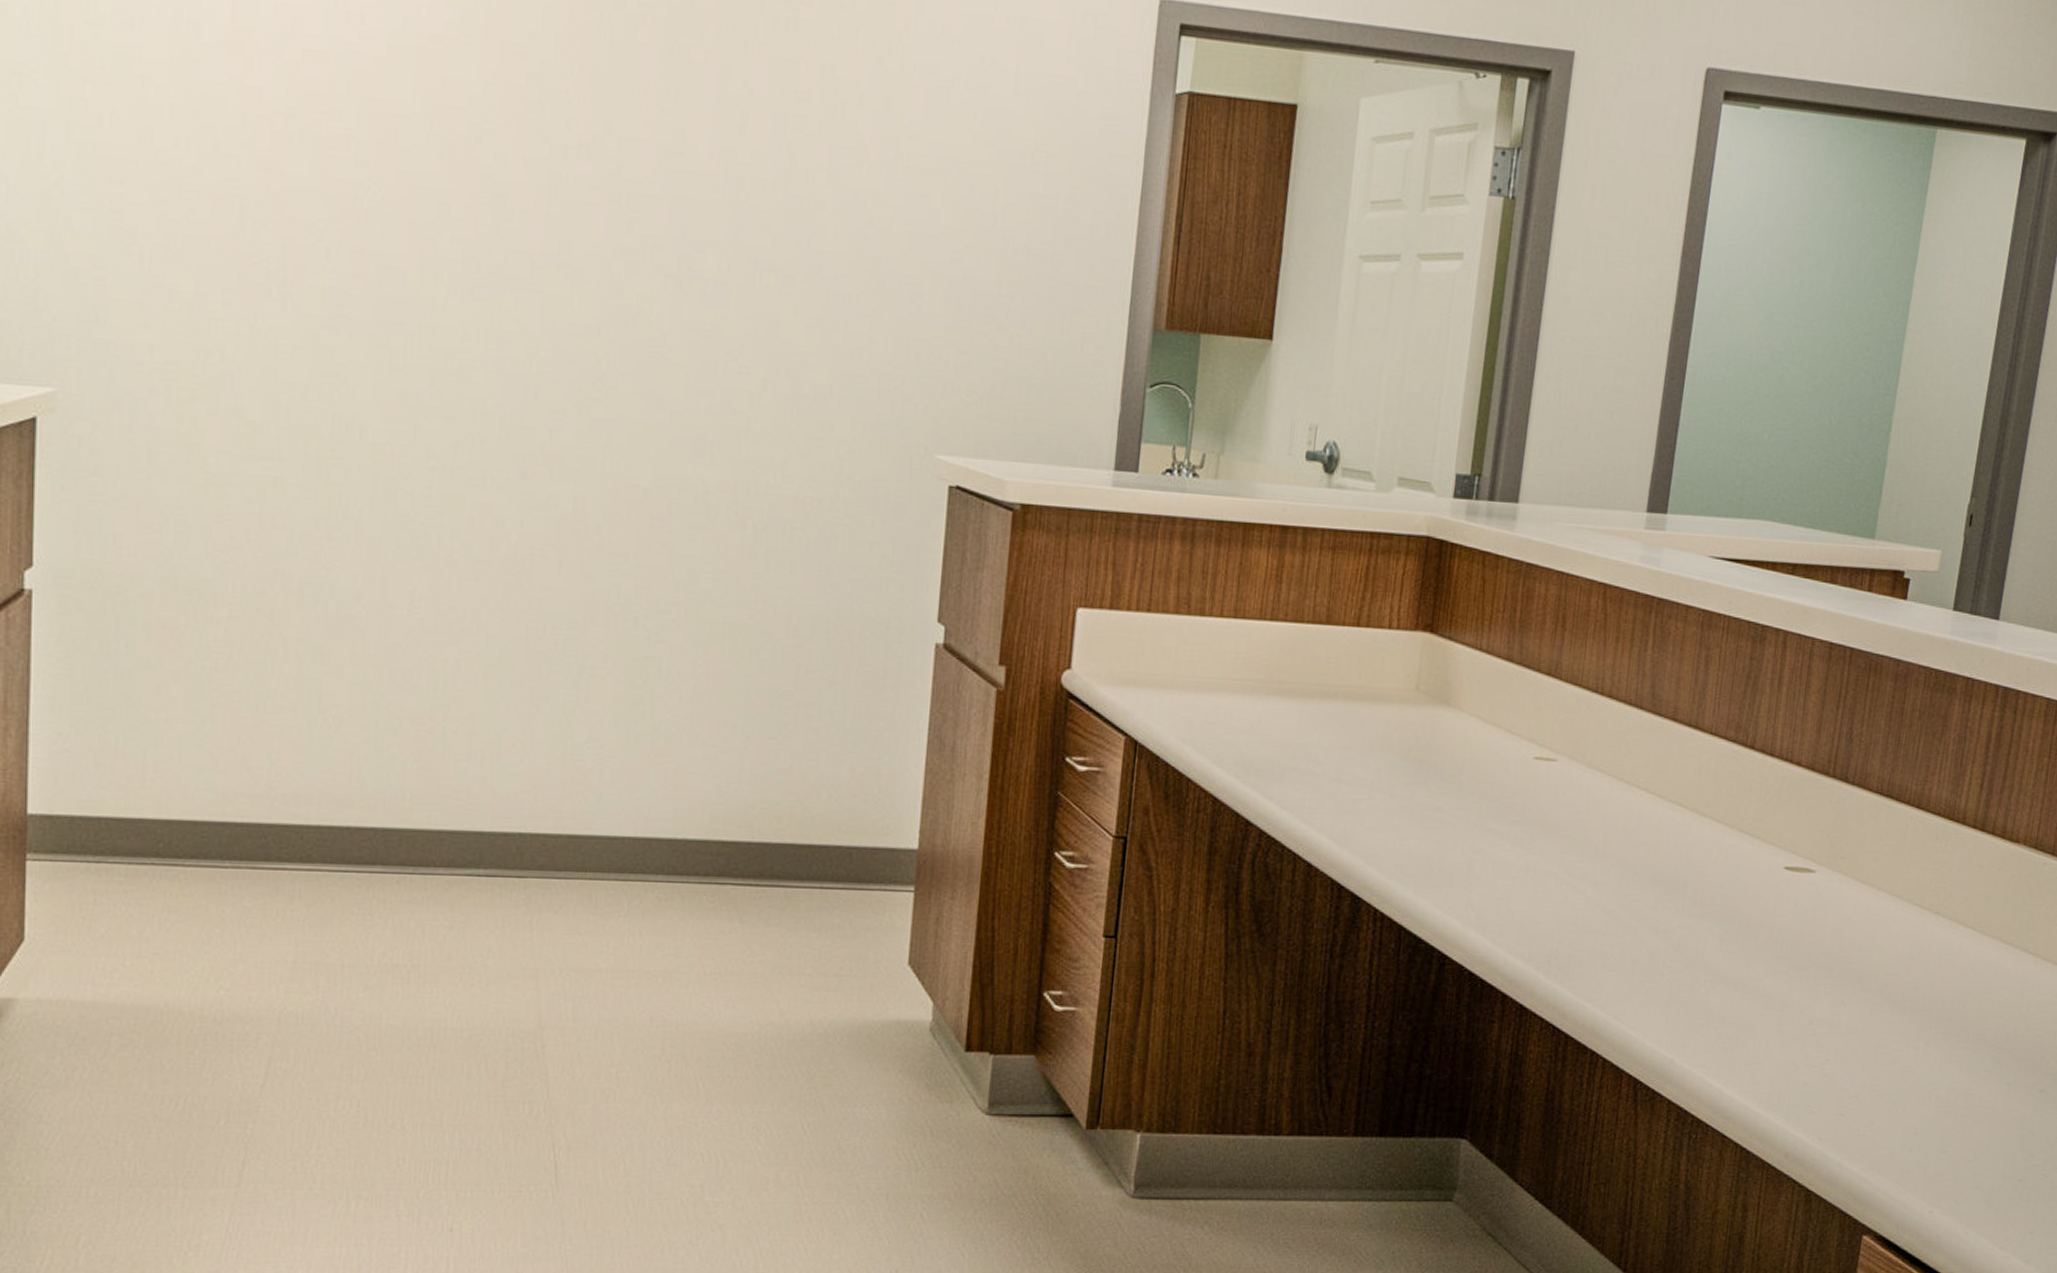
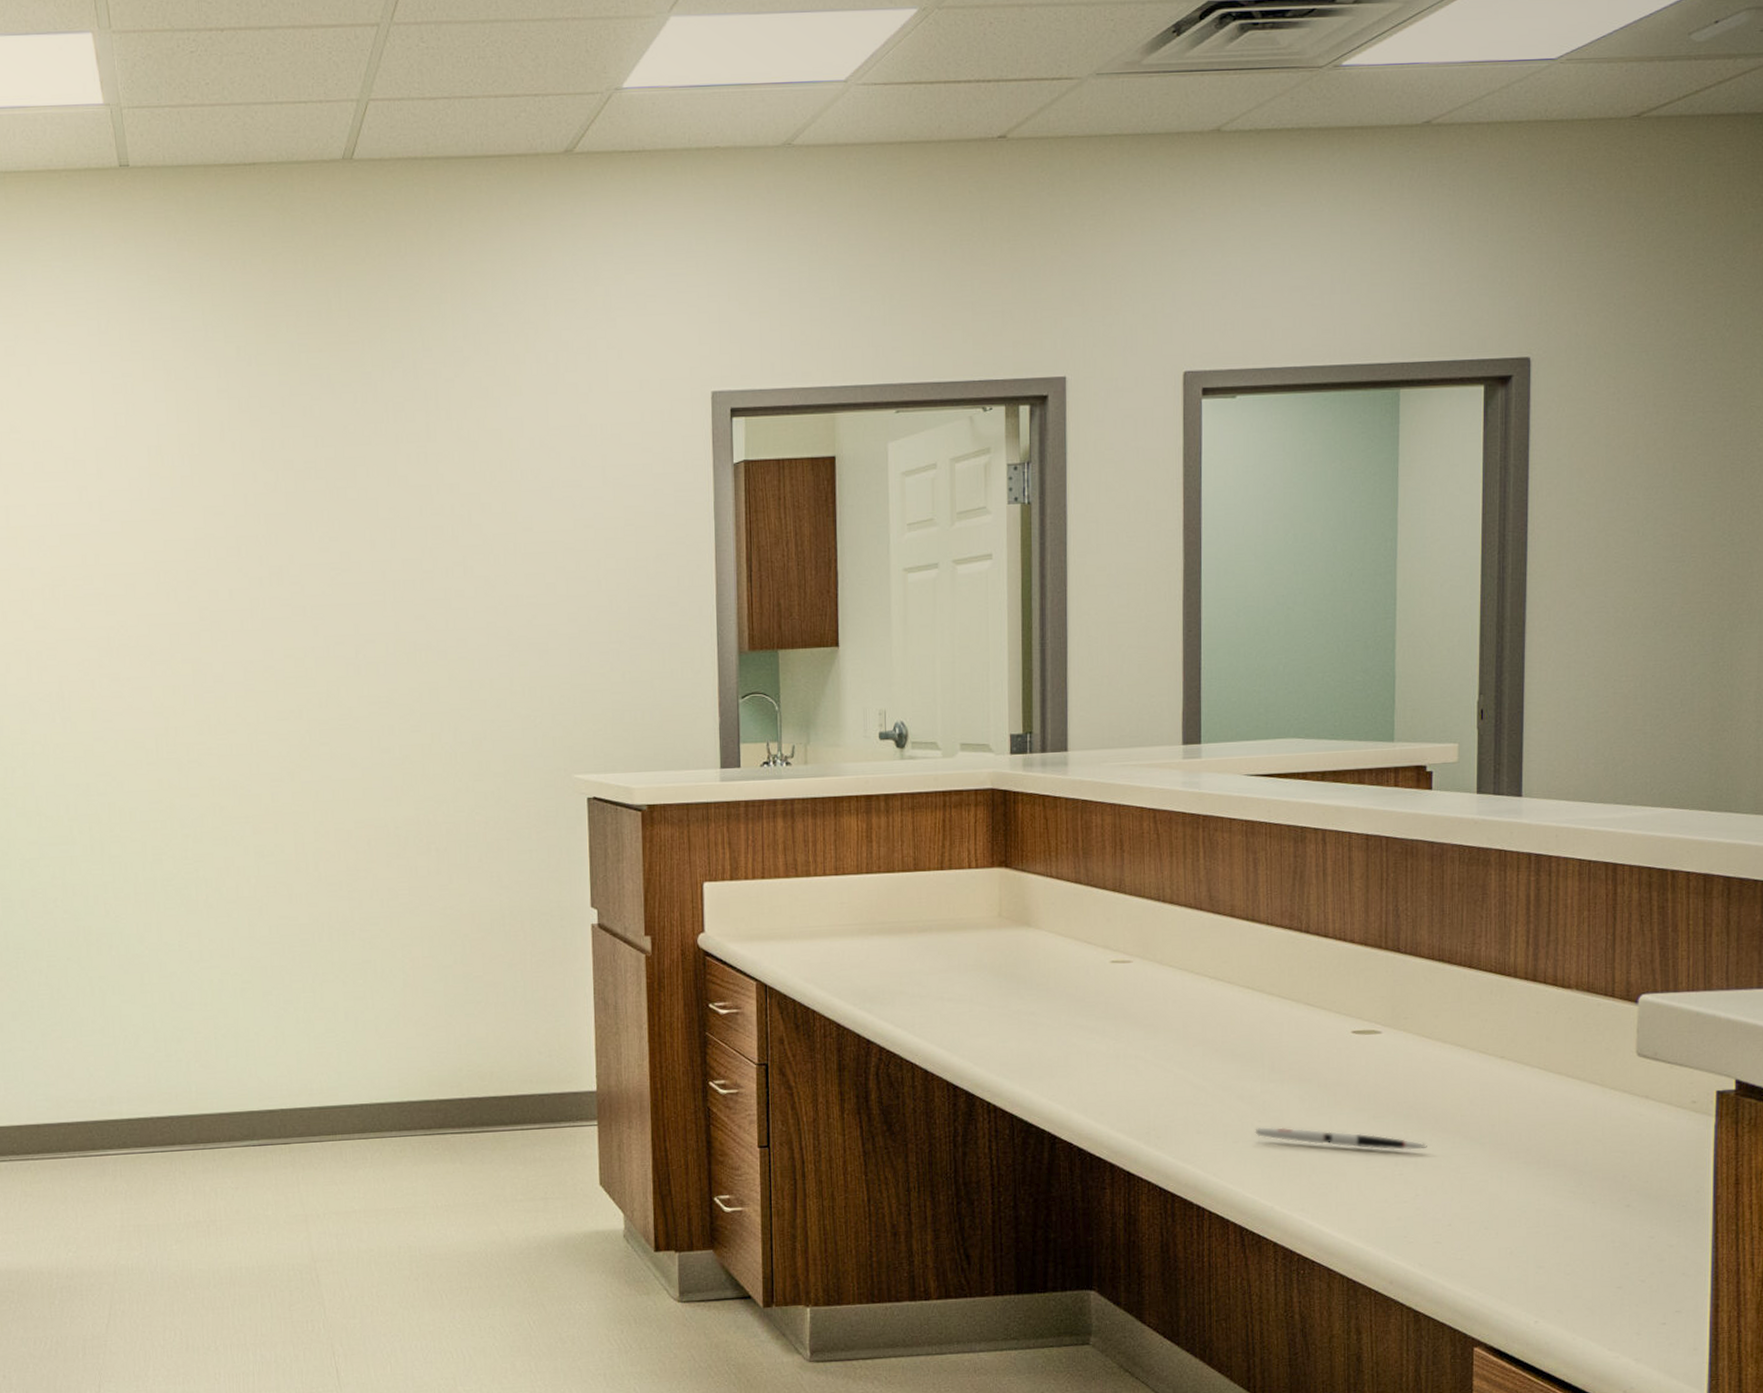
pen: none [1665,966,1846,1009] -> present [1255,1126,1427,1150]

